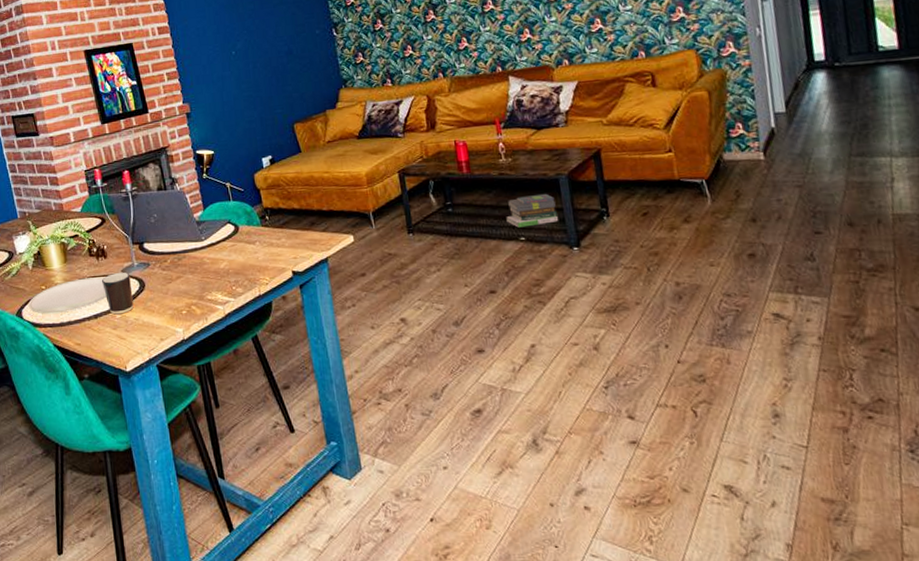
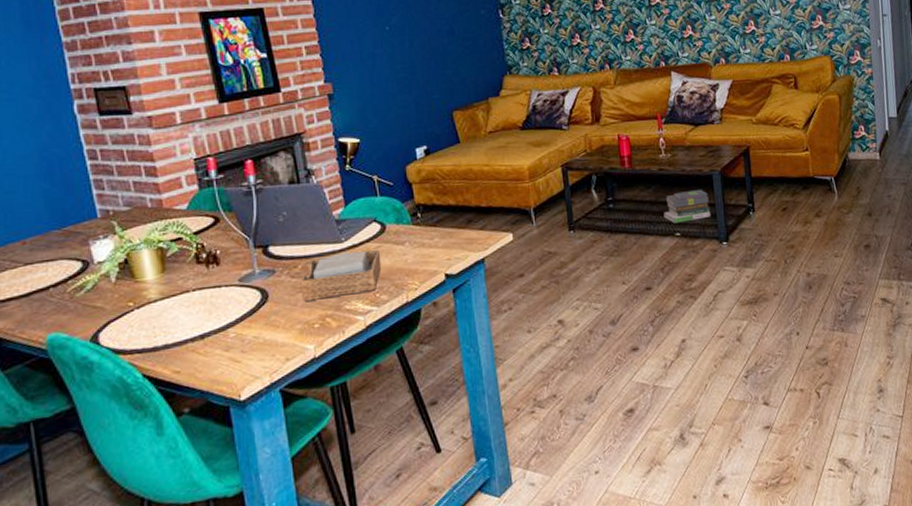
plate: present [29,277,107,314] -> none [109,288,218,338]
mug: present [101,271,134,315] -> none [211,281,253,333]
napkin holder: none [170,247,237,291] -> present [300,249,382,301]

